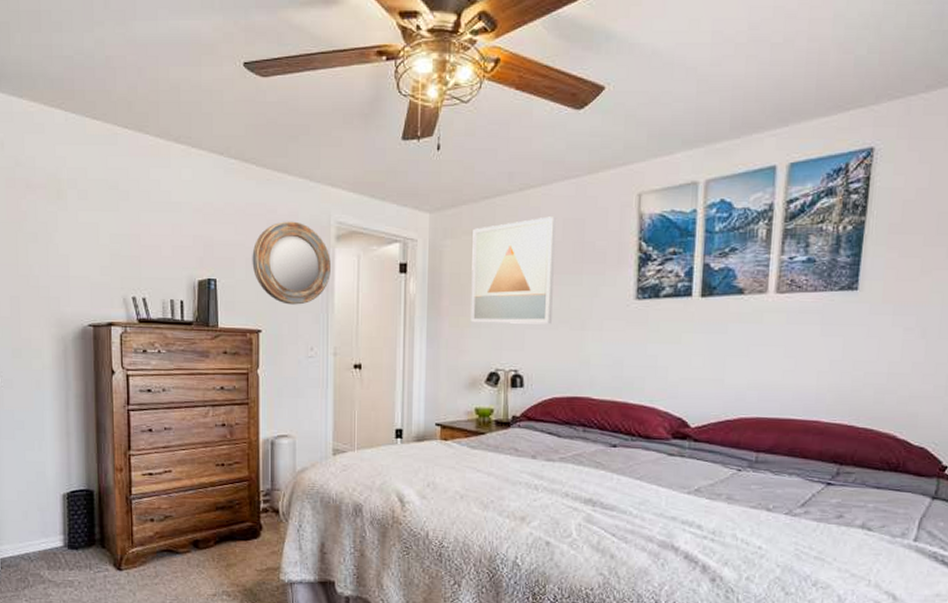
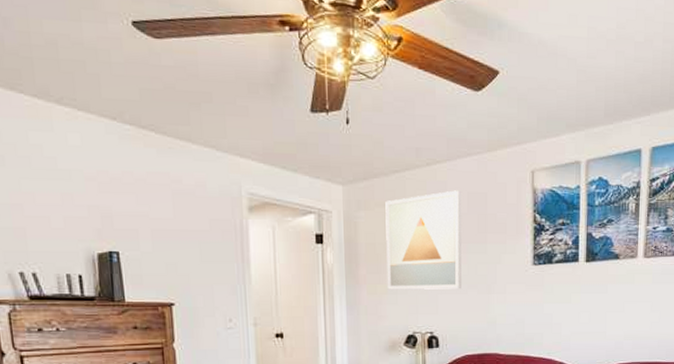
home mirror: present [252,221,331,305] -> none [157,191,245,277]

